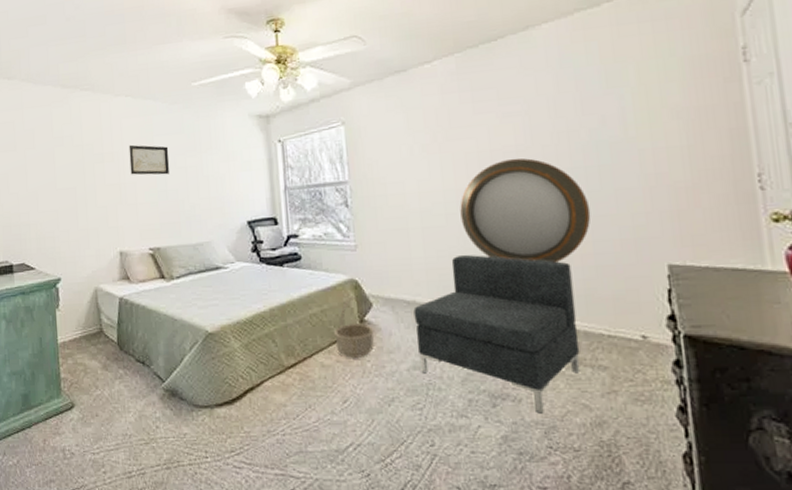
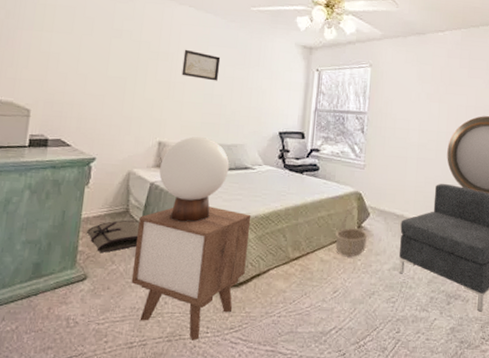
tool roll: none [66,341,118,378] -> present [87,220,140,253]
nightstand: none [115,316,236,467] -> present [131,206,251,341]
table lamp: none [126,240,199,337] -> present [159,137,230,223]

